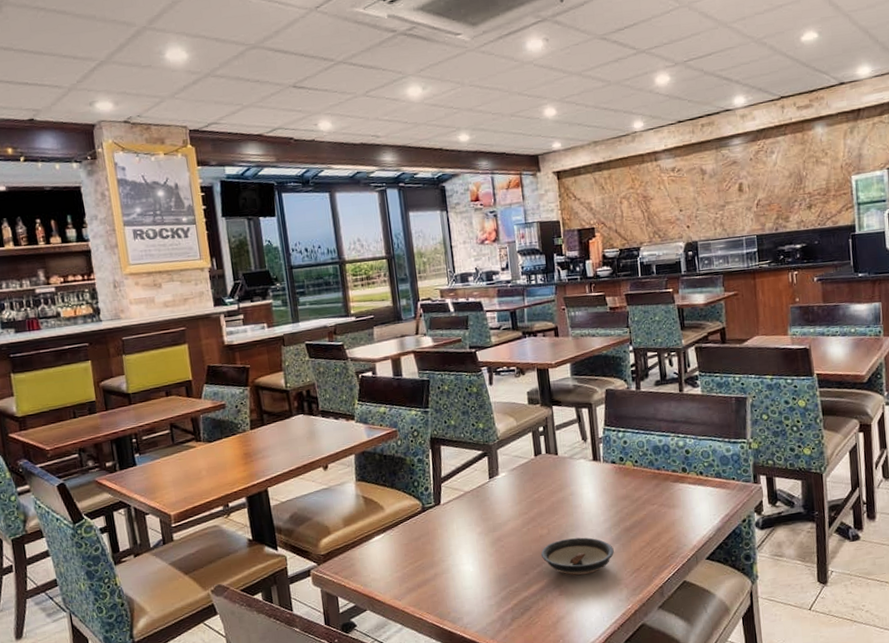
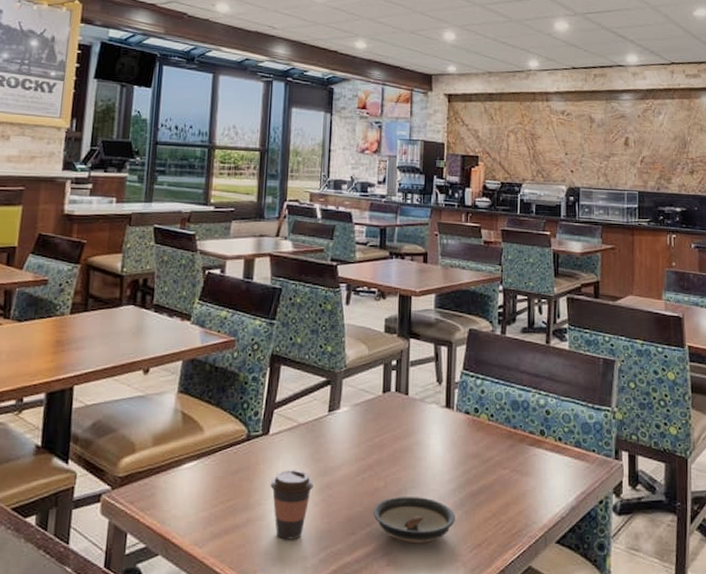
coffee cup: none [449,529,486,586] -> present [270,470,314,540]

